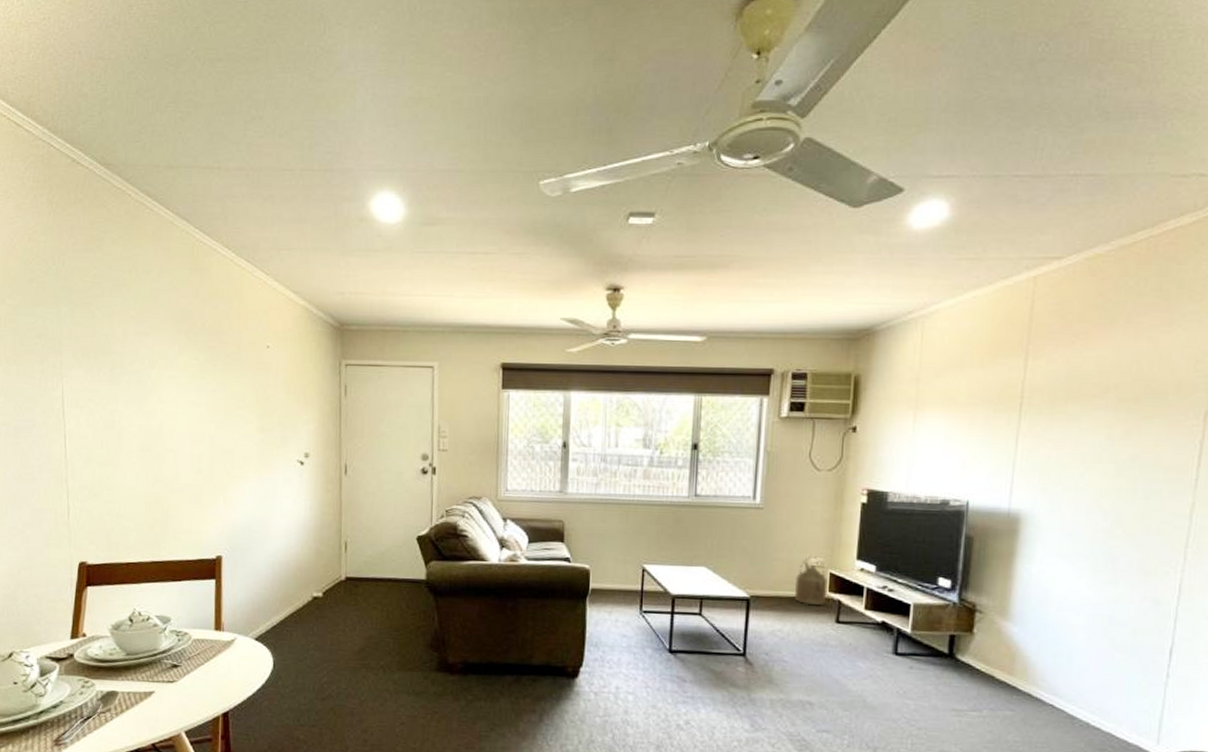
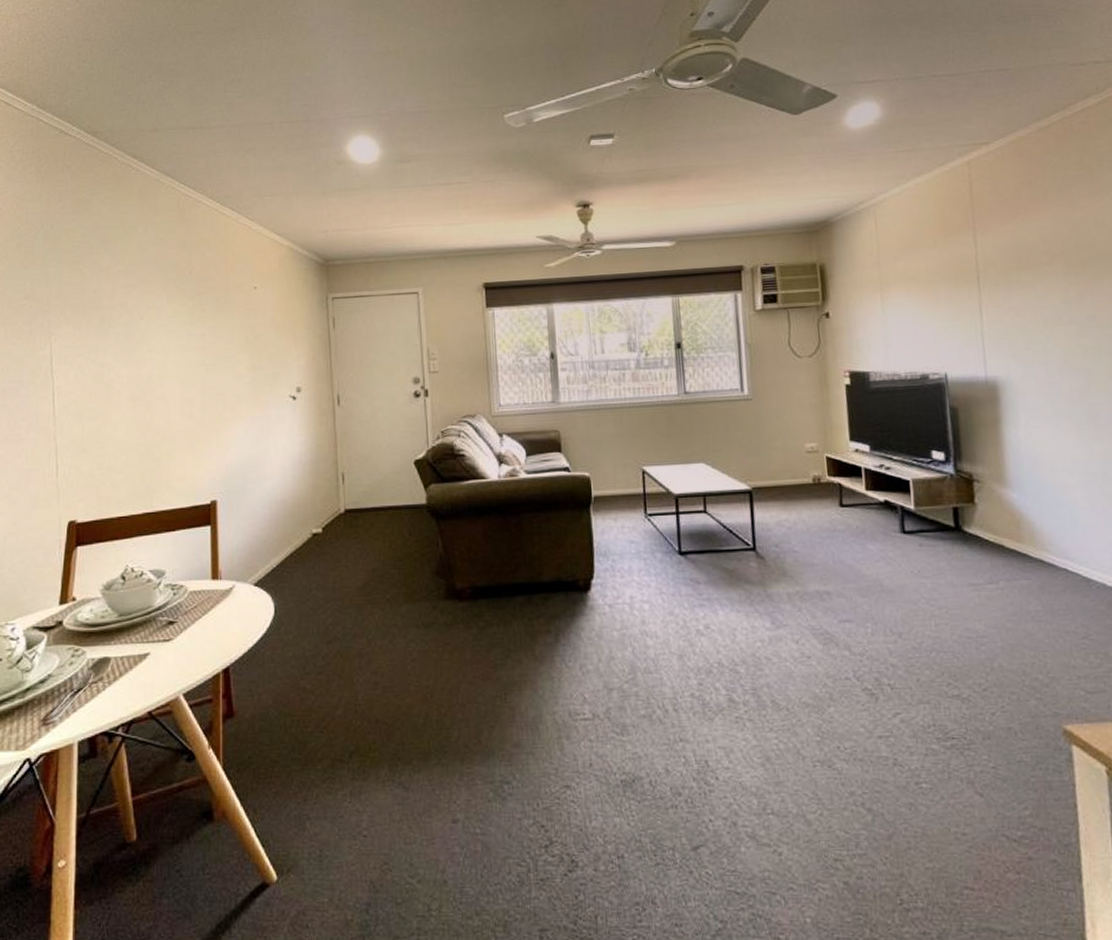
watering can: present [794,557,828,605] -> none [793,443,827,492]

